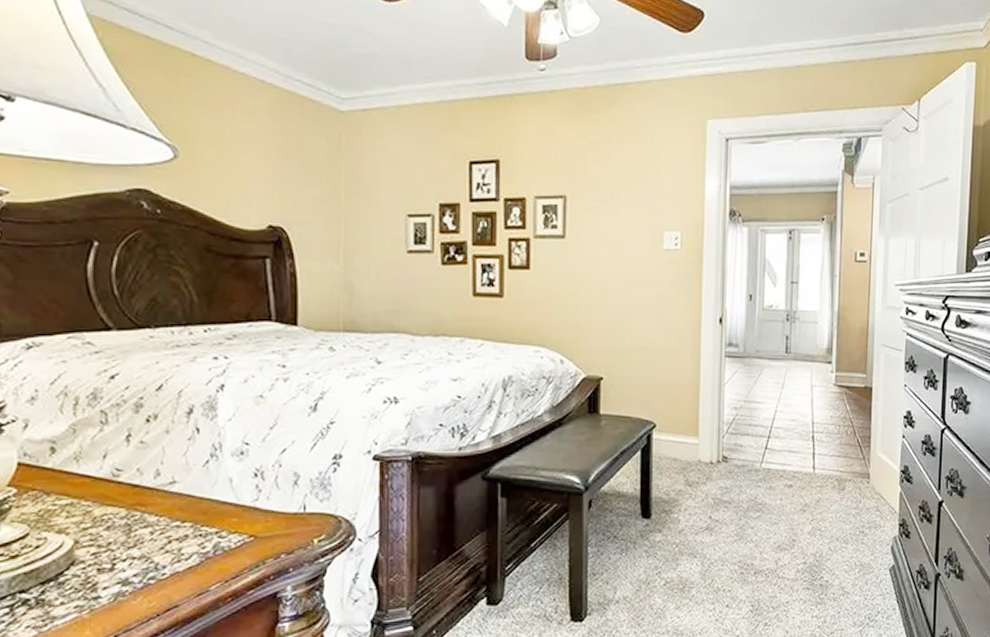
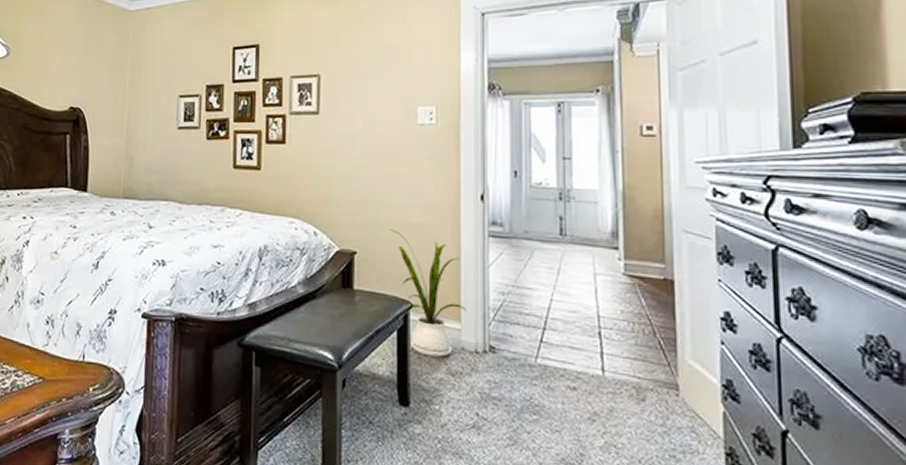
house plant: none [634,354,705,471] -> present [388,229,467,357]

